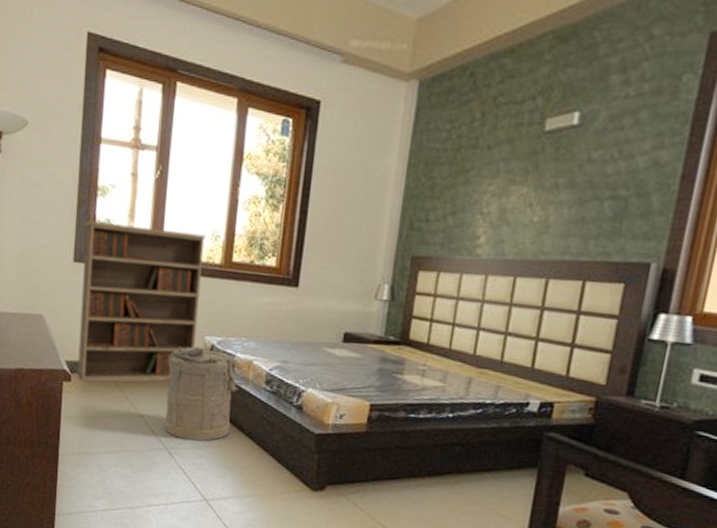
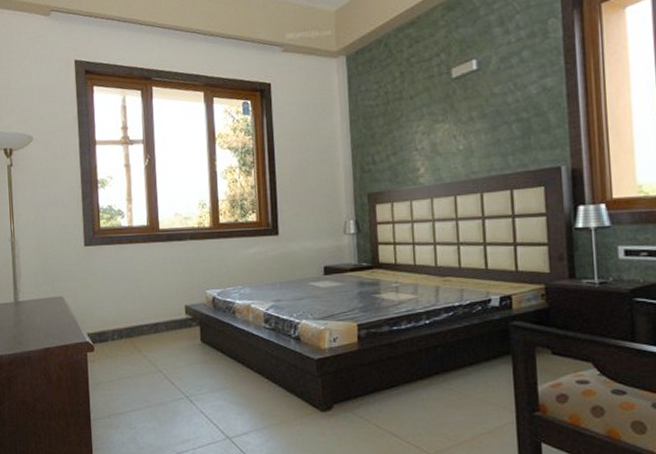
bookshelf: present [77,221,206,382] -> none [90,205,199,349]
laundry hamper: present [165,346,248,442] -> none [177,300,249,386]

